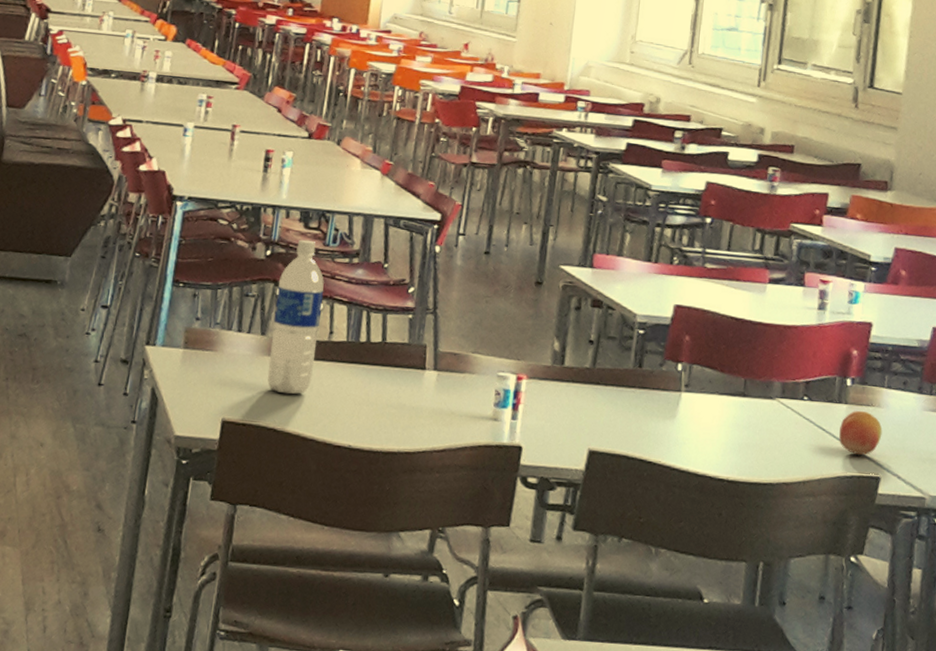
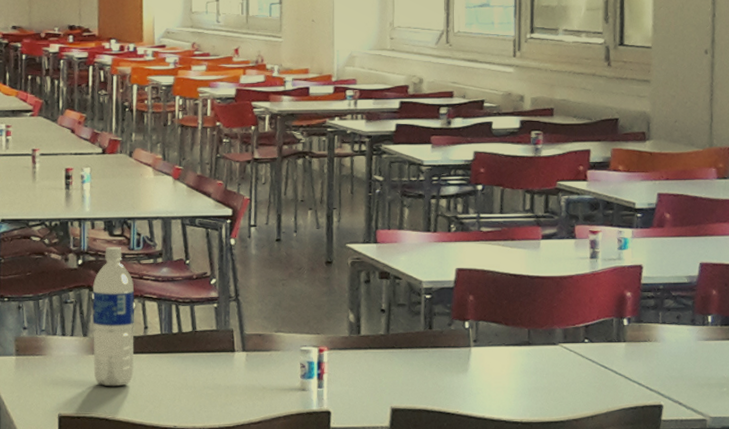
fruit: present [839,410,883,455] -> none [621,346,661,387]

